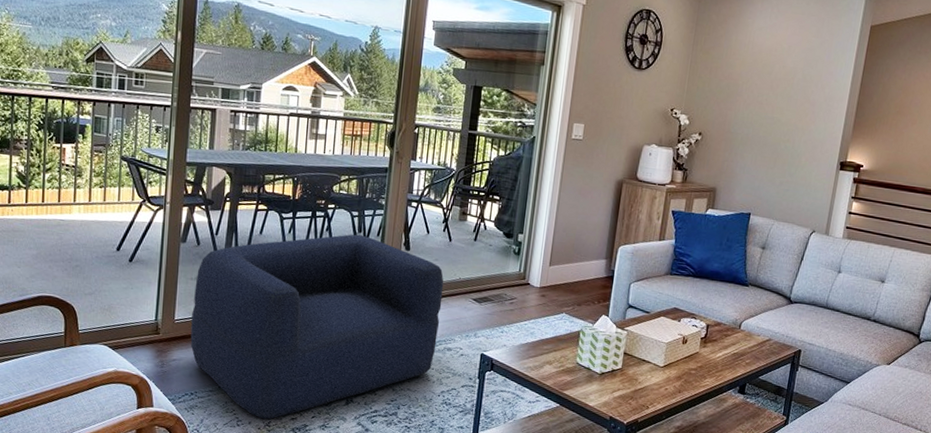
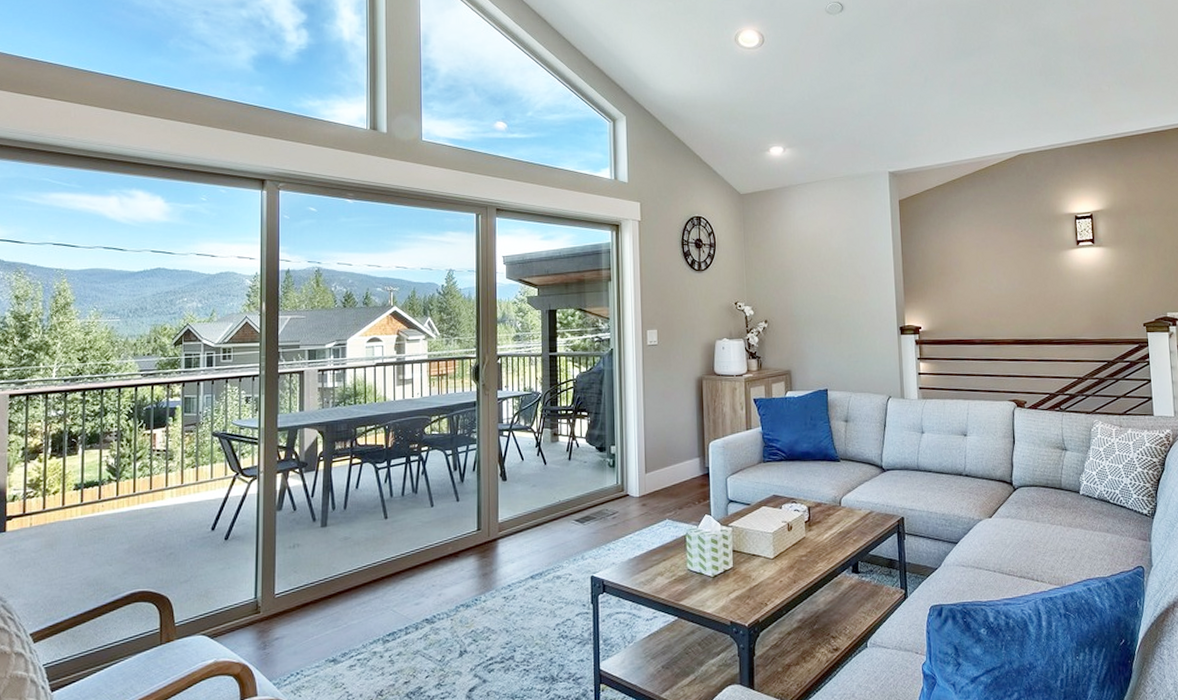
armchair: present [190,234,444,420] -> none [292,472,546,689]

